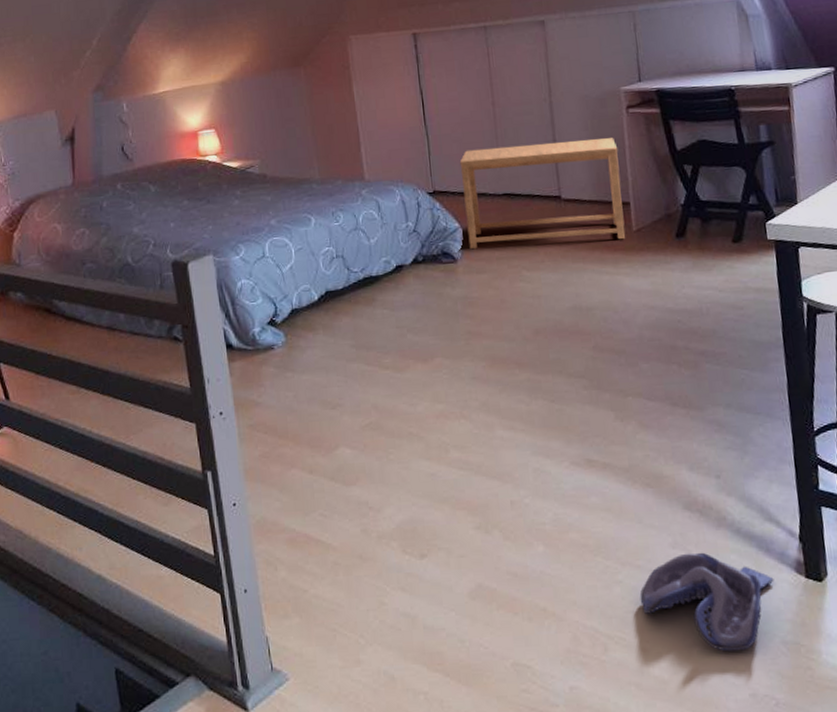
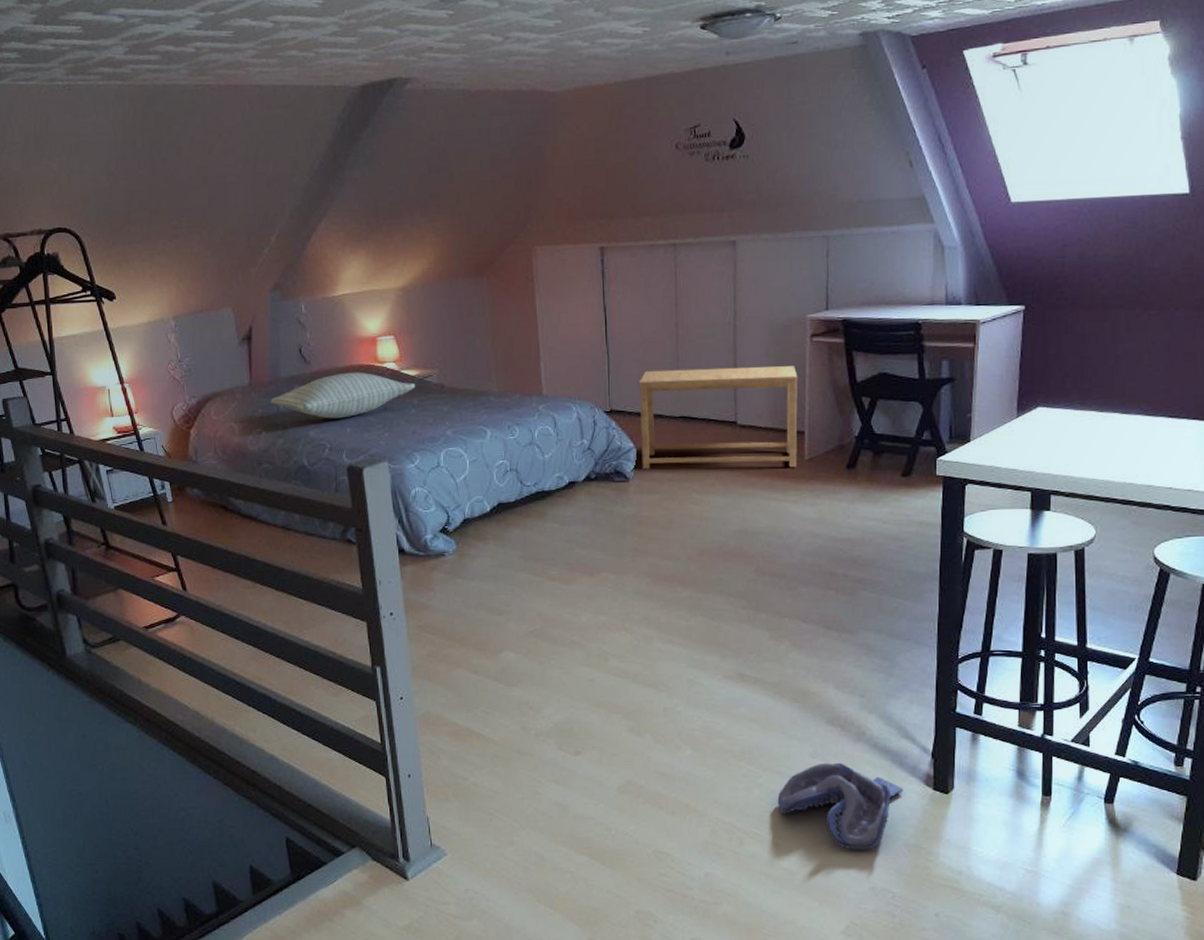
pillow: none [93,166,238,215] -> present [270,372,416,419]

